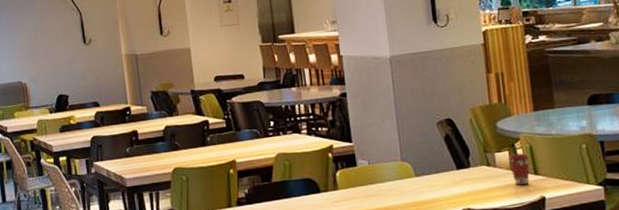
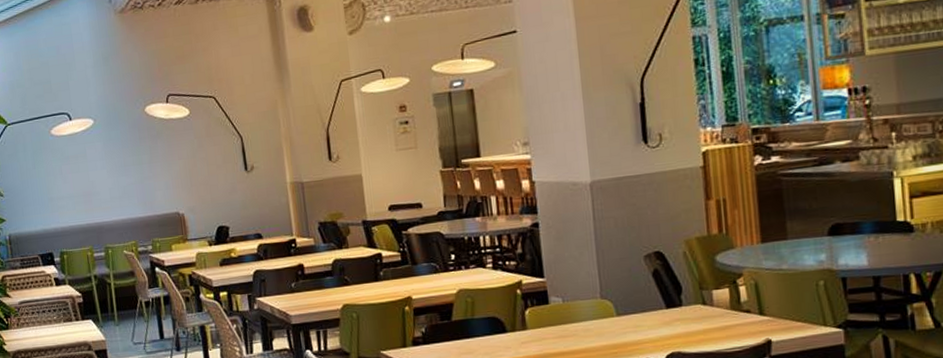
coffee cup: present [508,153,530,186] -> none [728,291,755,327]

